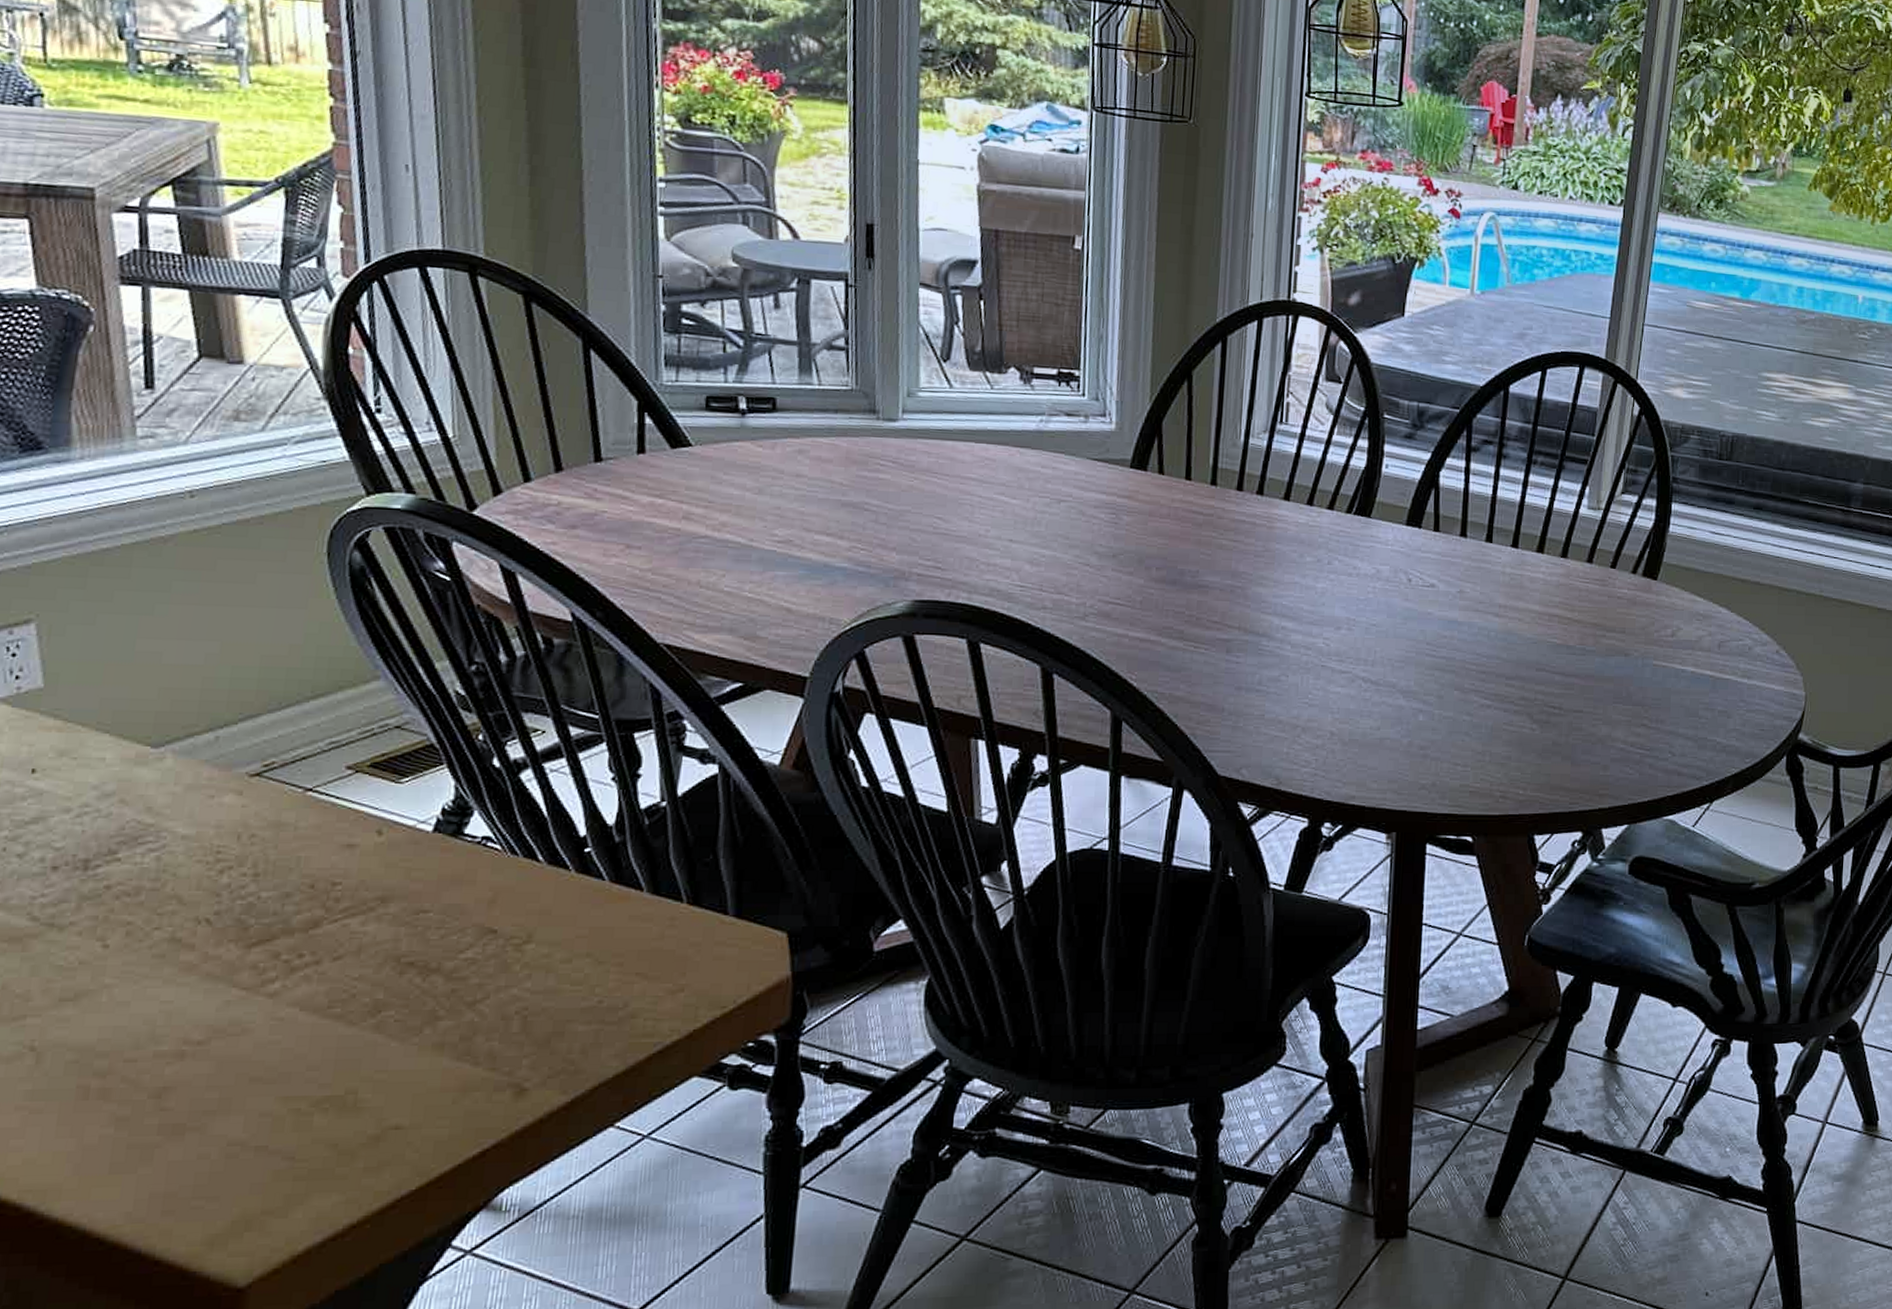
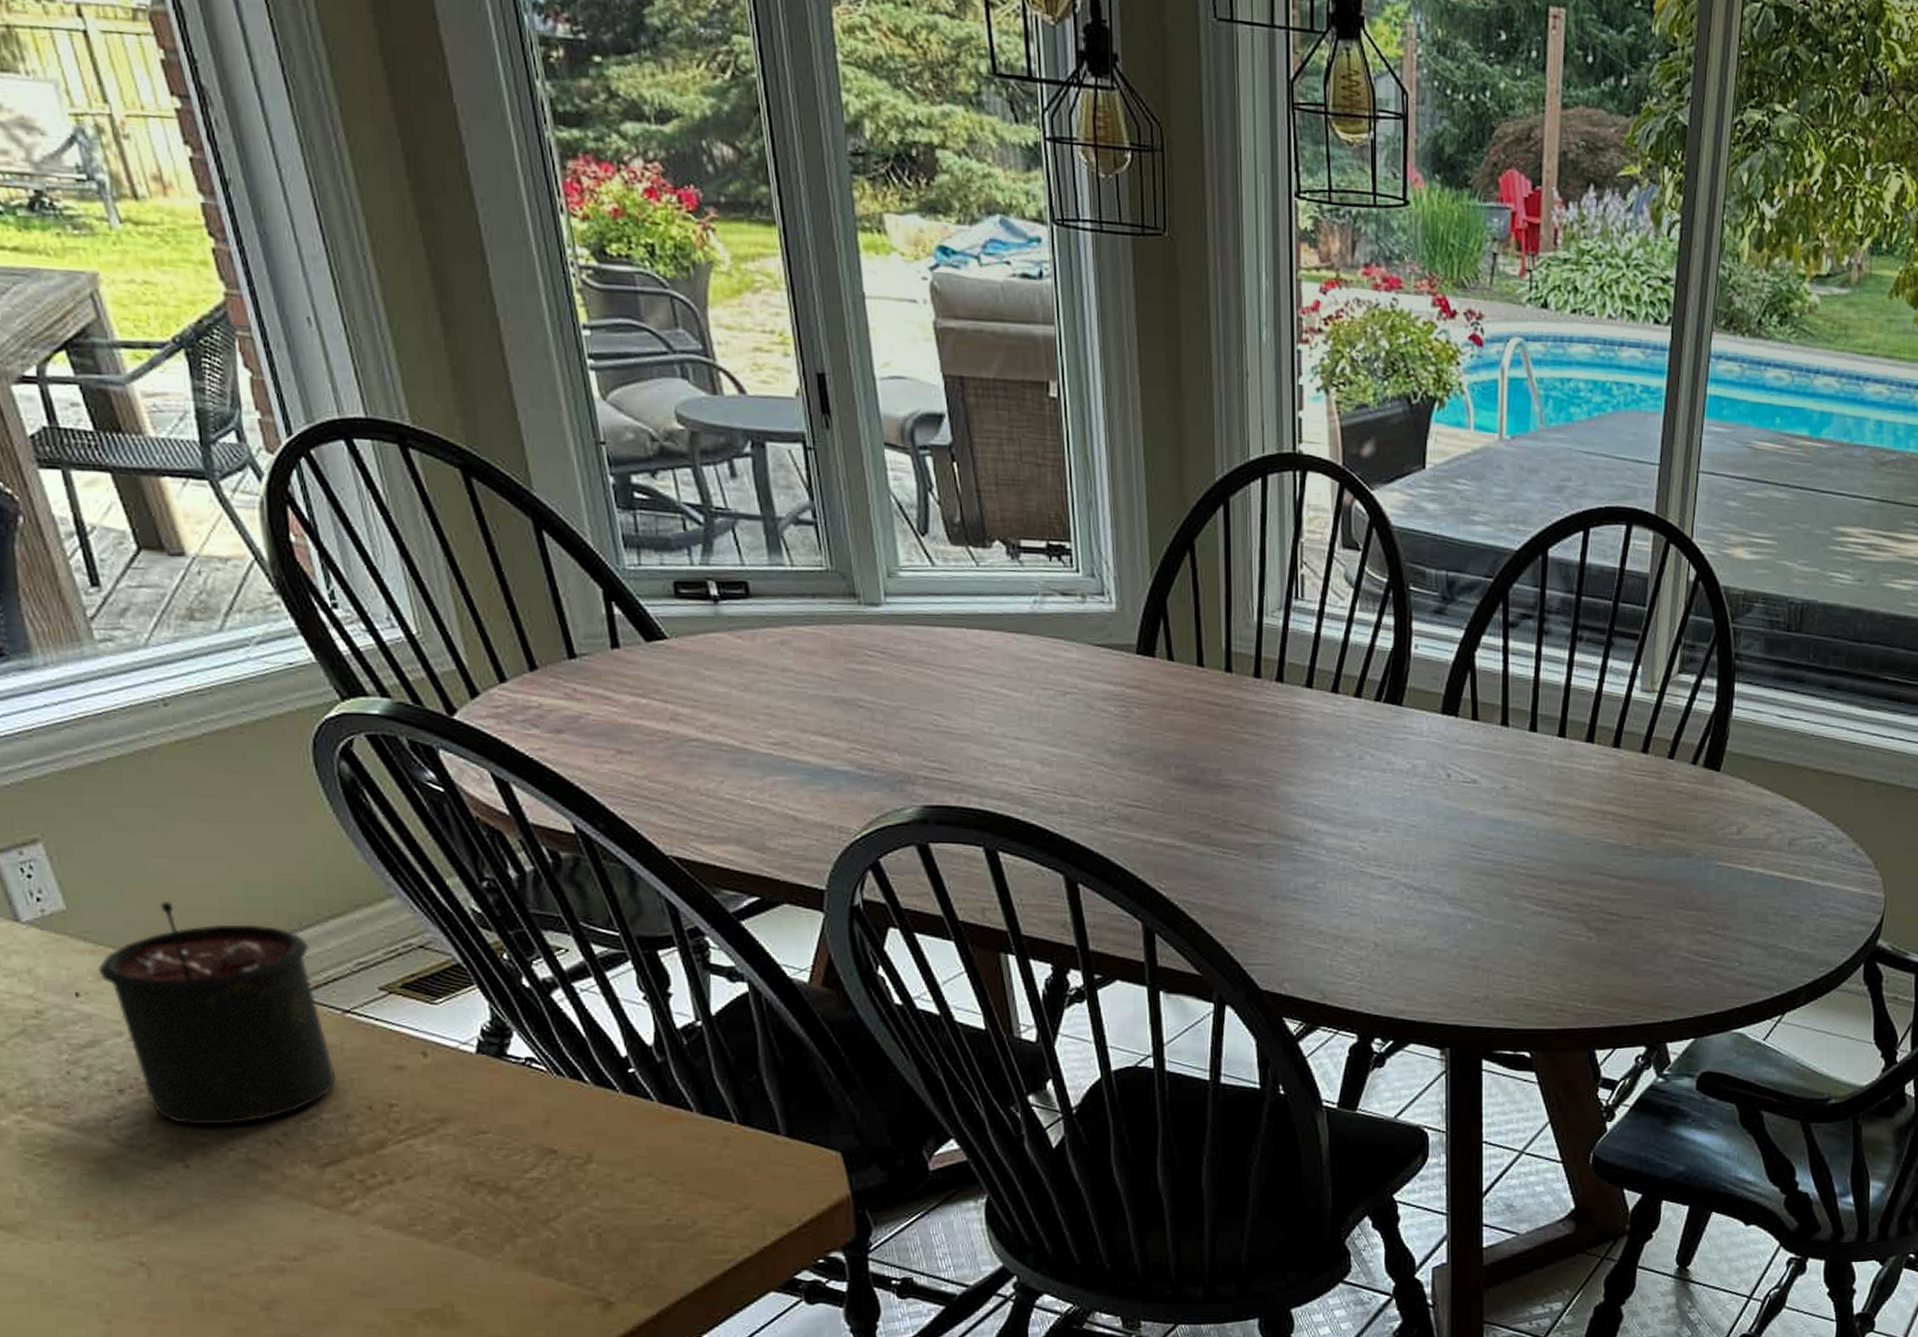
candle: none [60,681,285,903] -> present [97,902,337,1125]

